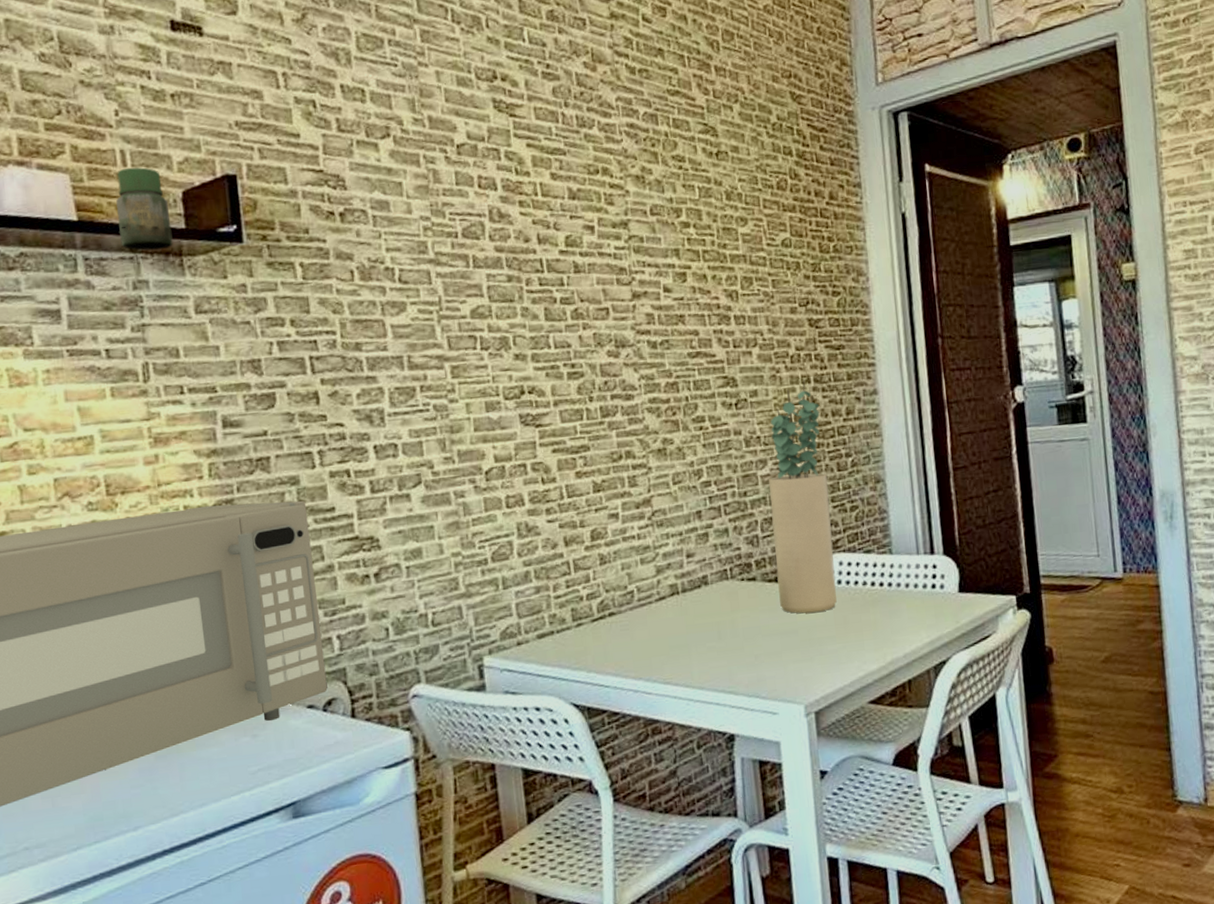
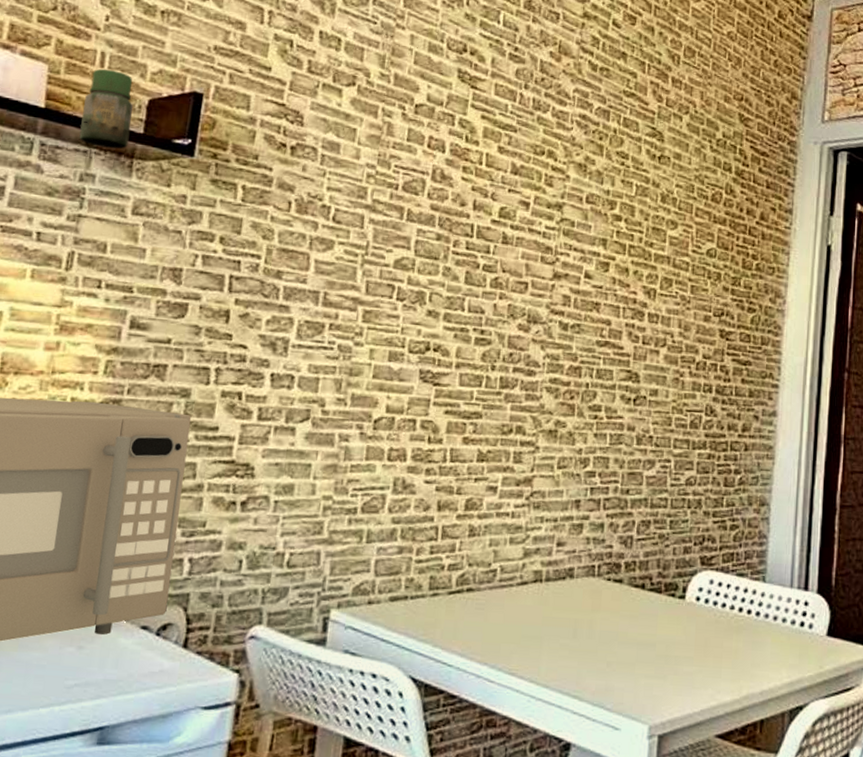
vase: present [769,380,837,614] -> none [642,388,717,629]

